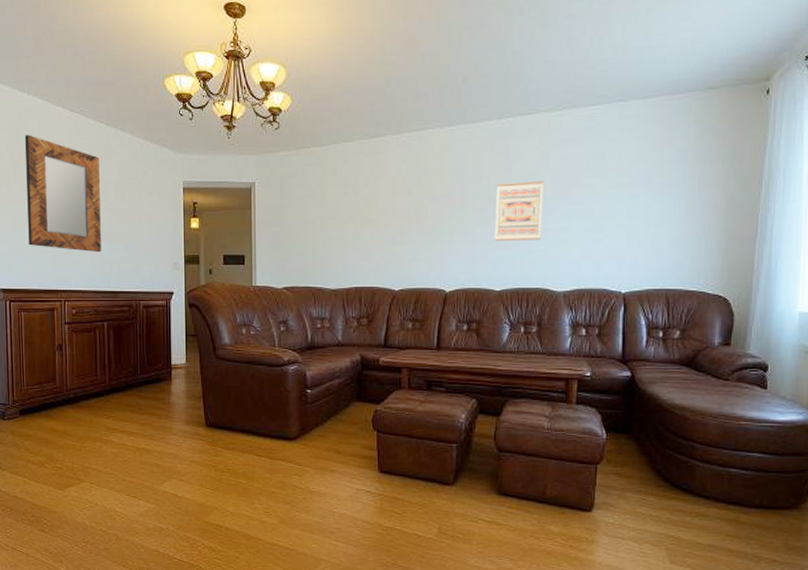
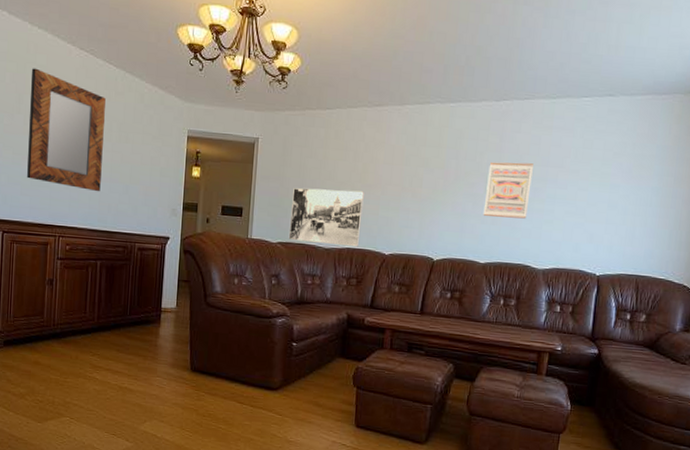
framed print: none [293,227,368,285] -> present [288,188,364,247]

